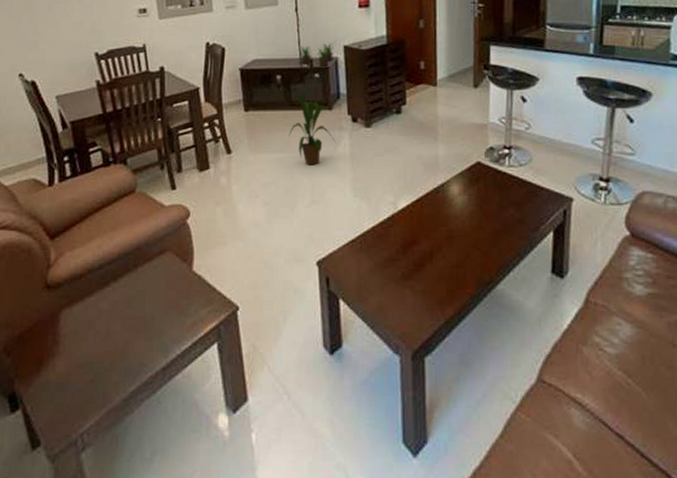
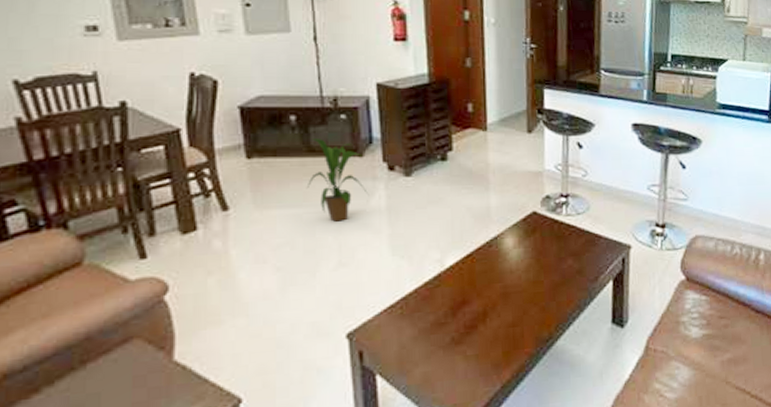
plant: present [298,42,333,66] -> none [318,79,363,106]

